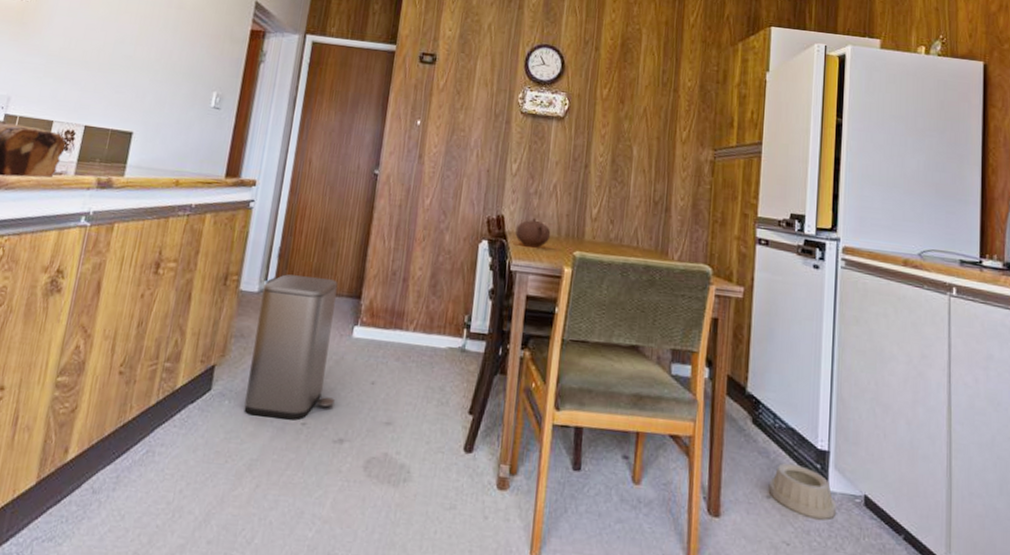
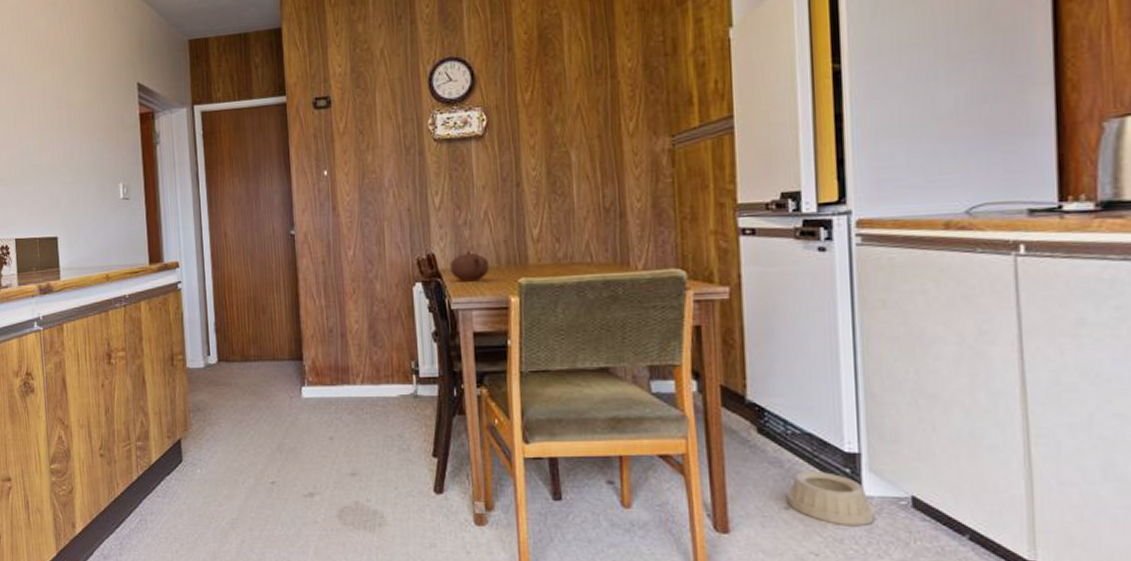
pedal bin: present [244,274,338,421] -> none [207,346,298,480]

